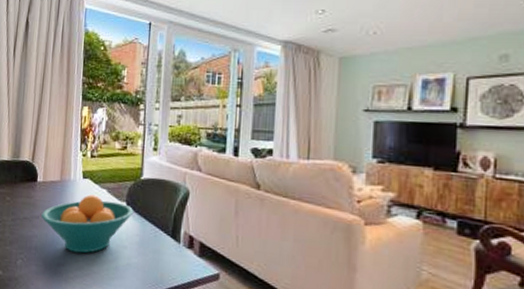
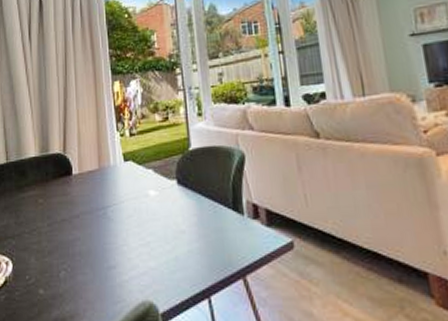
fruit bowl: present [42,194,134,254] -> none [82,178,187,249]

